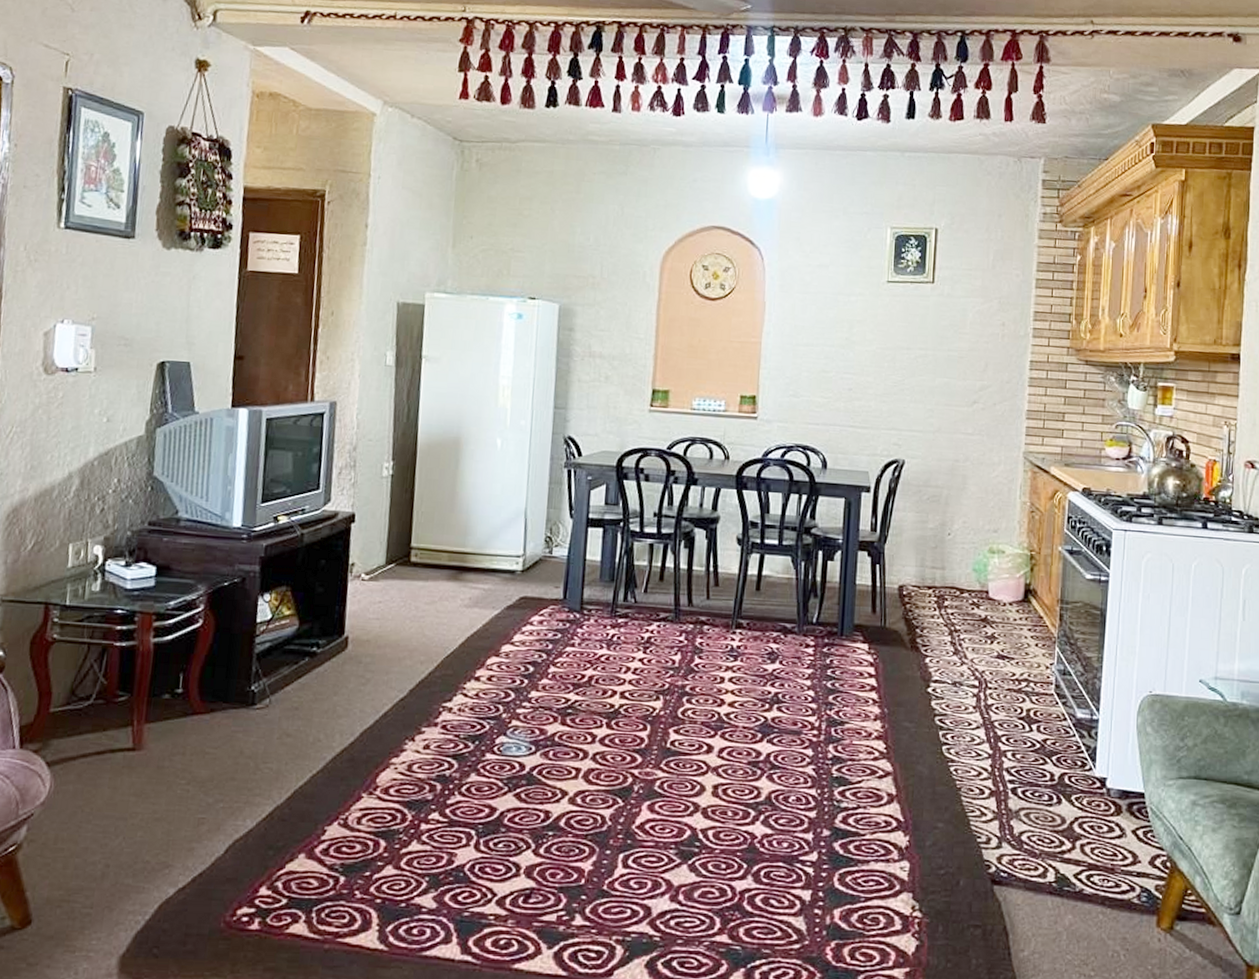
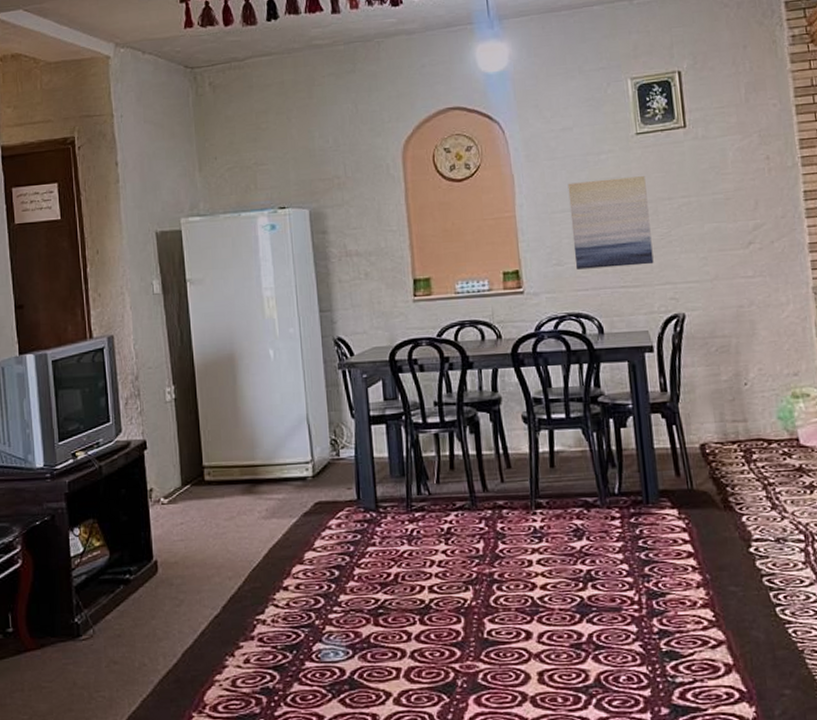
wall art: none [810,319,889,409] -> present [567,176,654,270]

